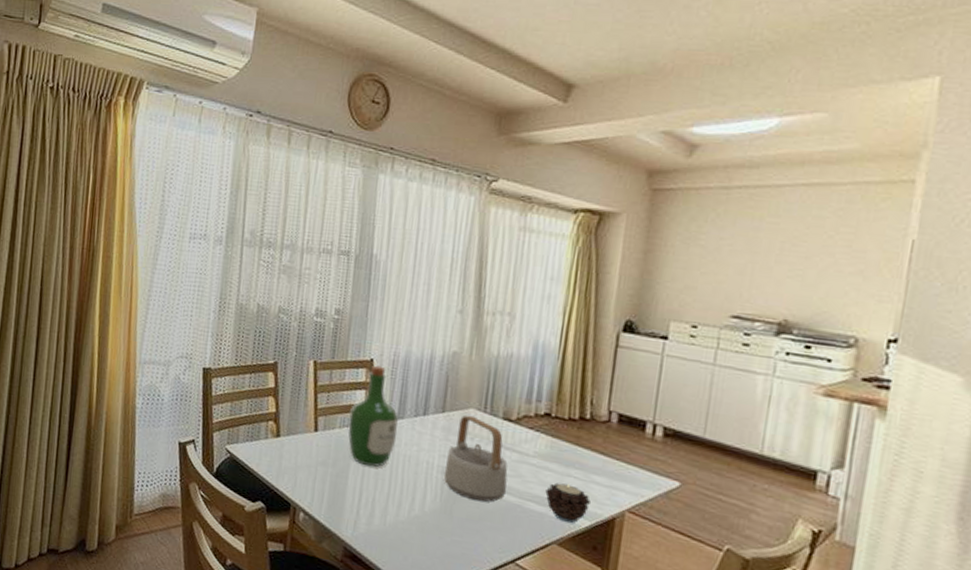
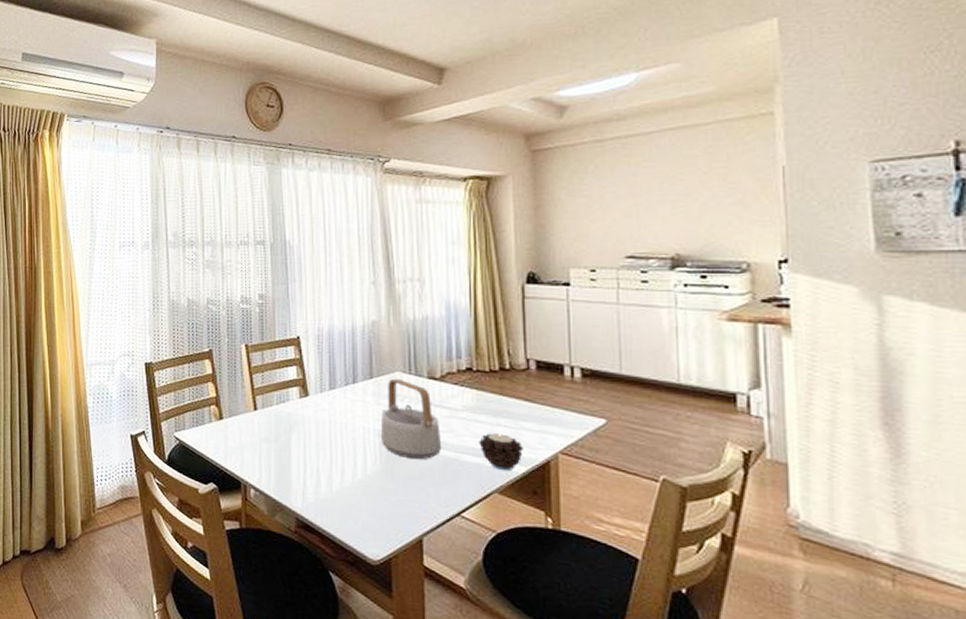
wine bottle: present [348,365,398,467] -> none [285,341,331,438]

